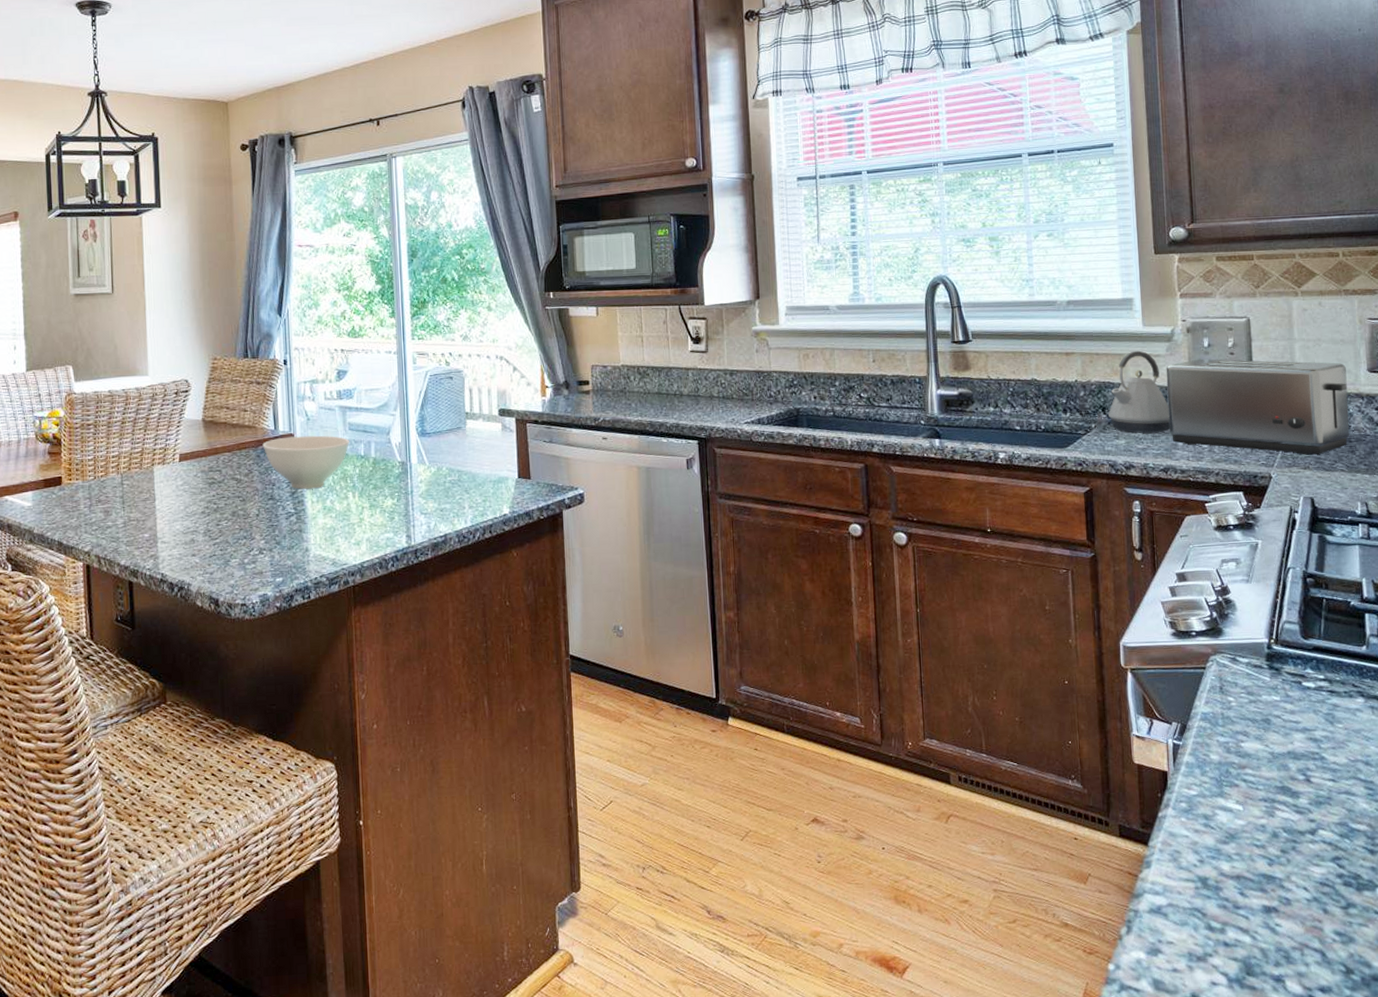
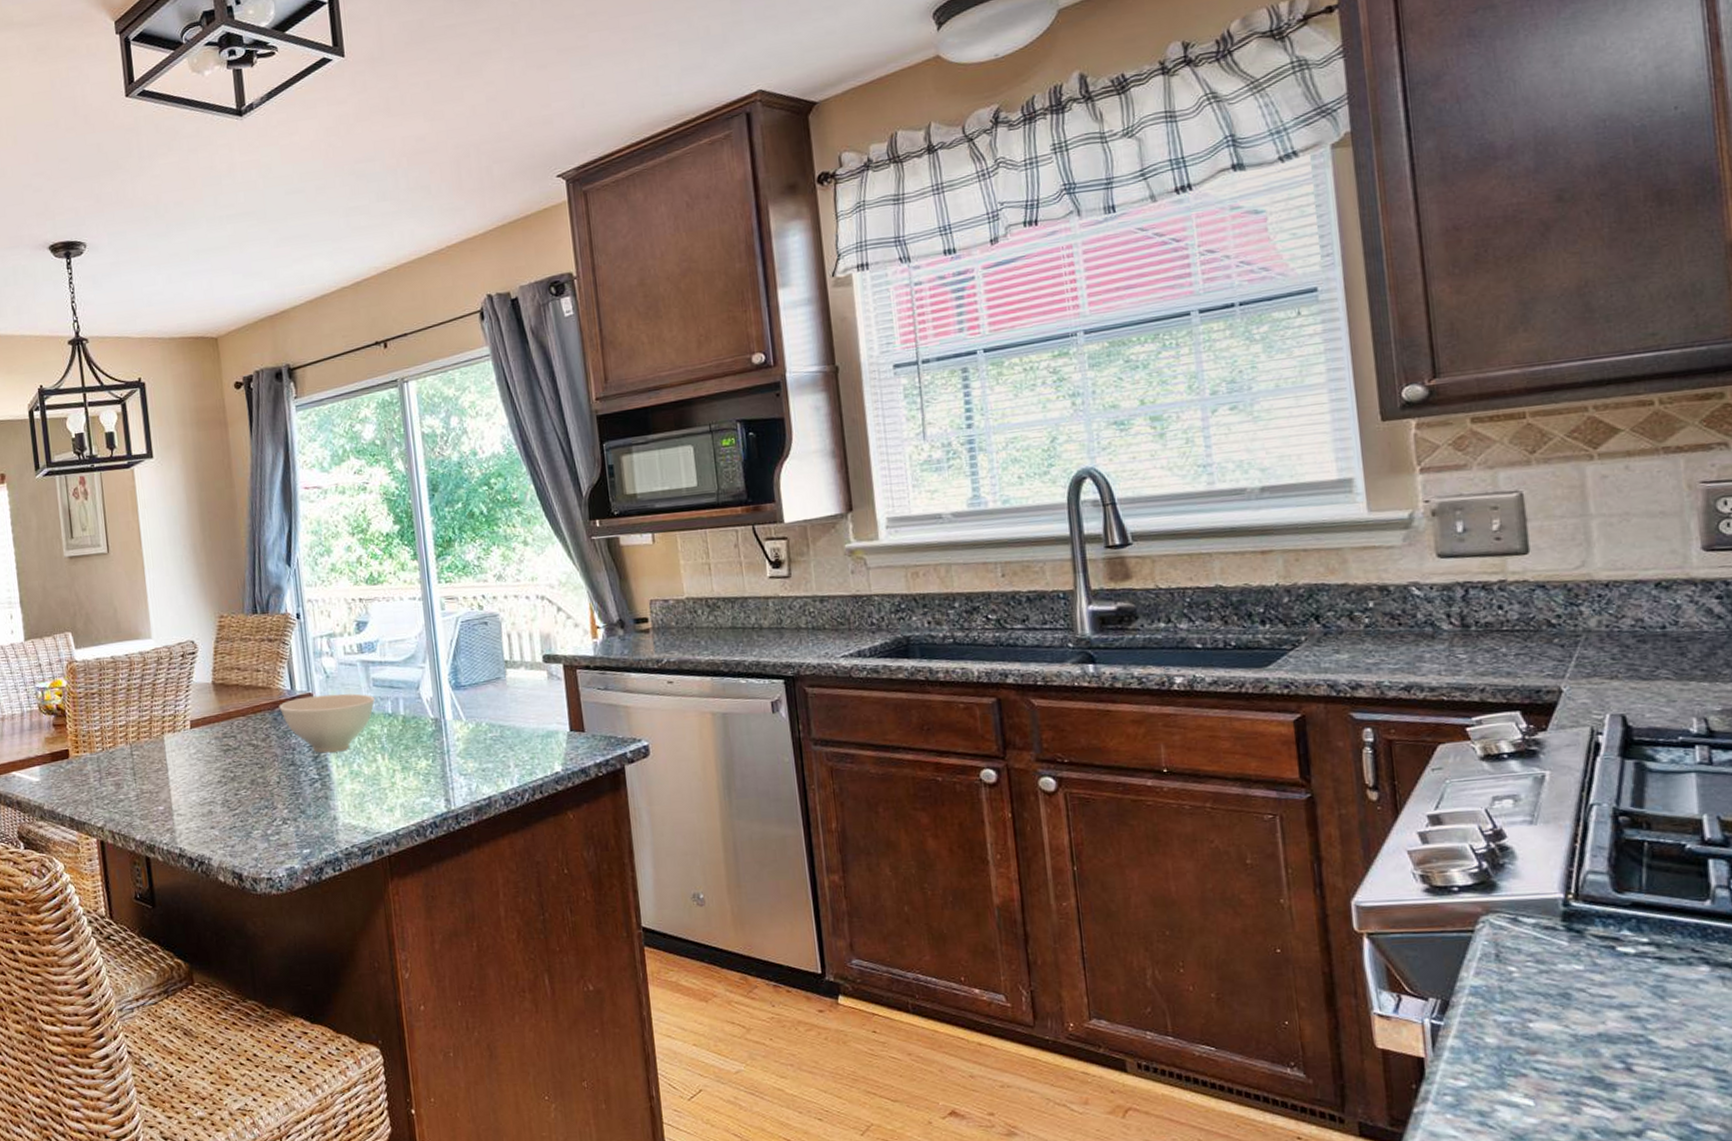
kettle: present [1108,350,1170,434] -> none [1324,542,1412,645]
toaster: present [1166,358,1350,455] -> none [1403,541,1678,661]

